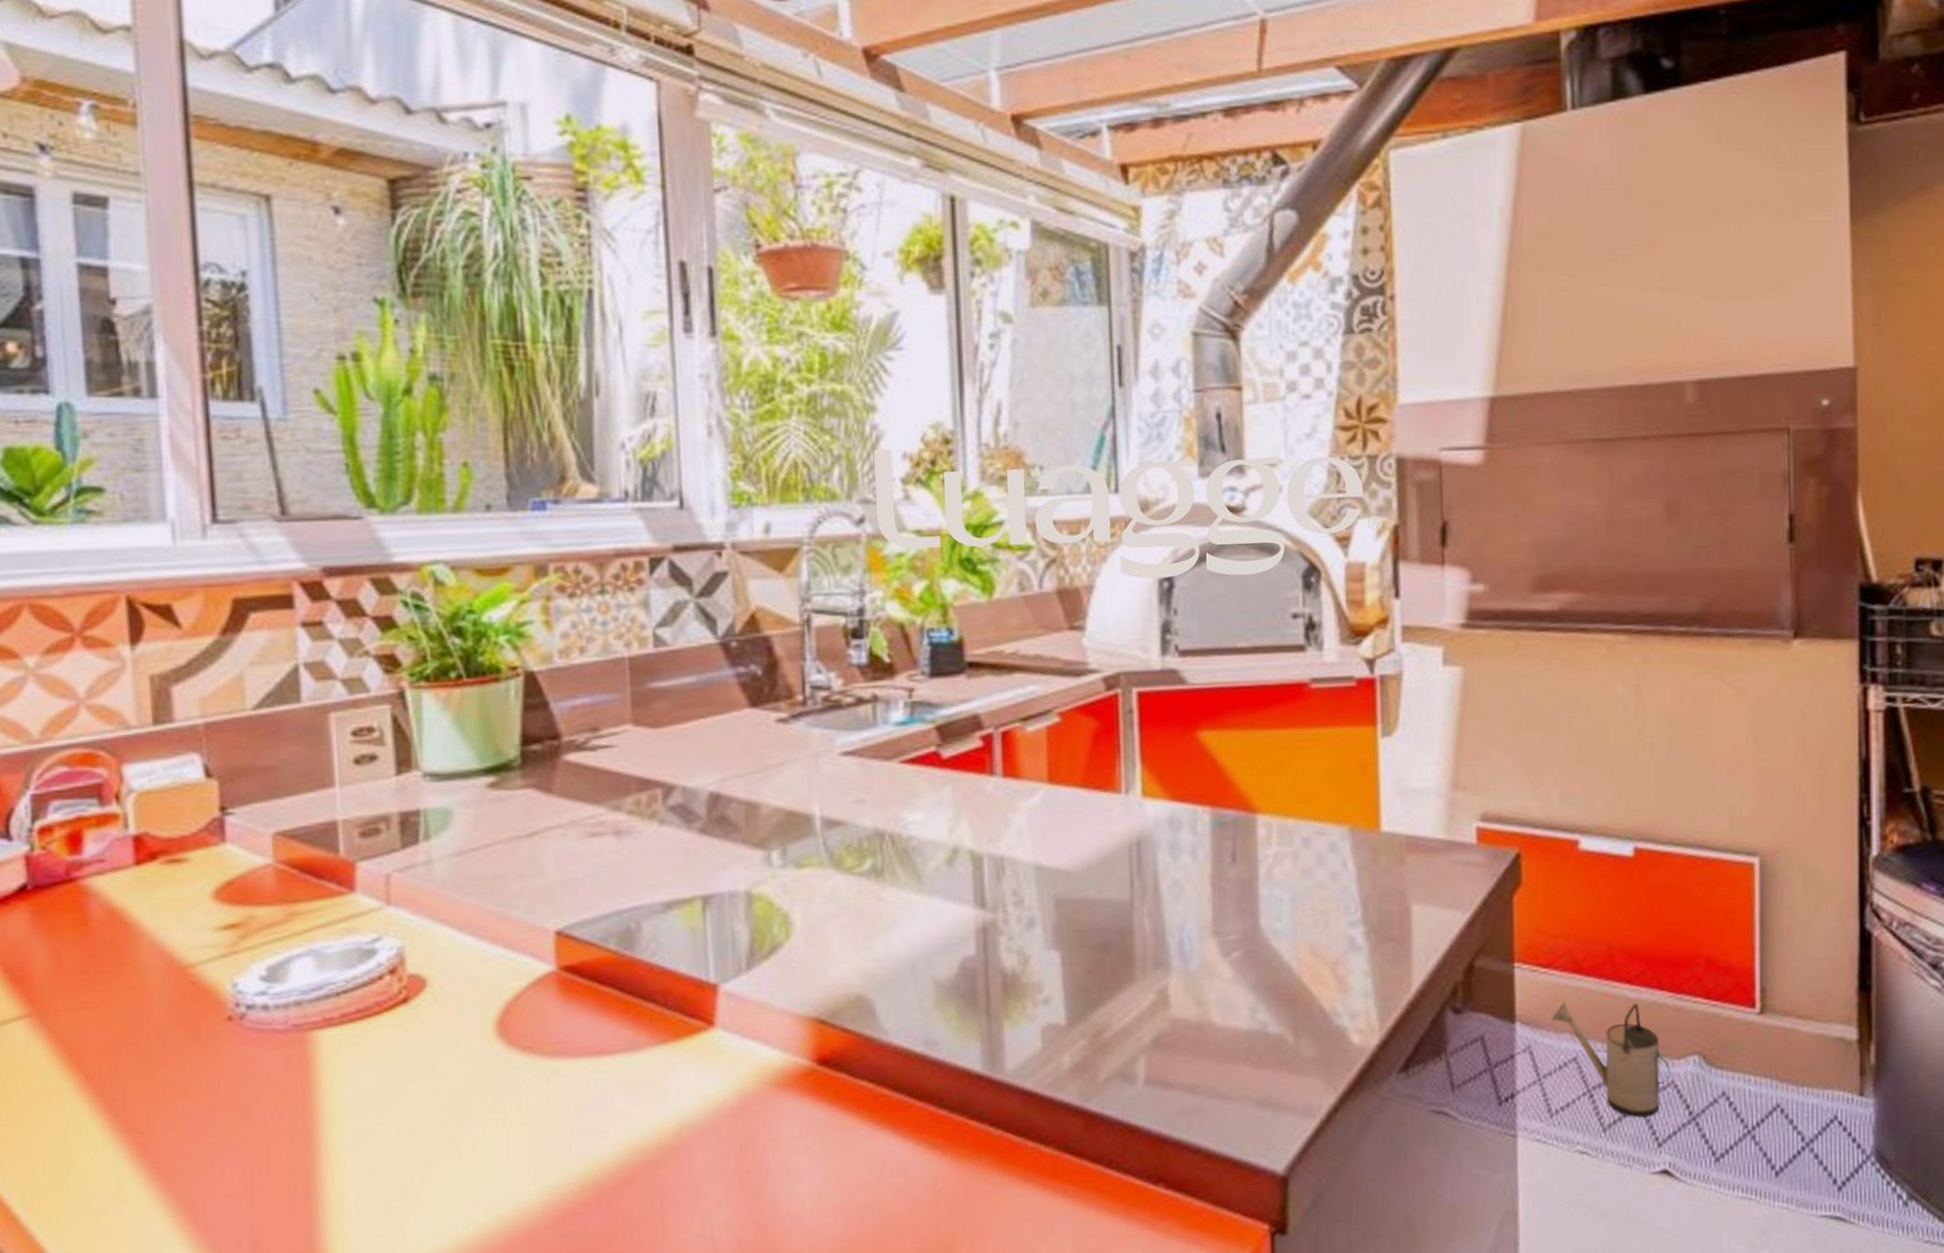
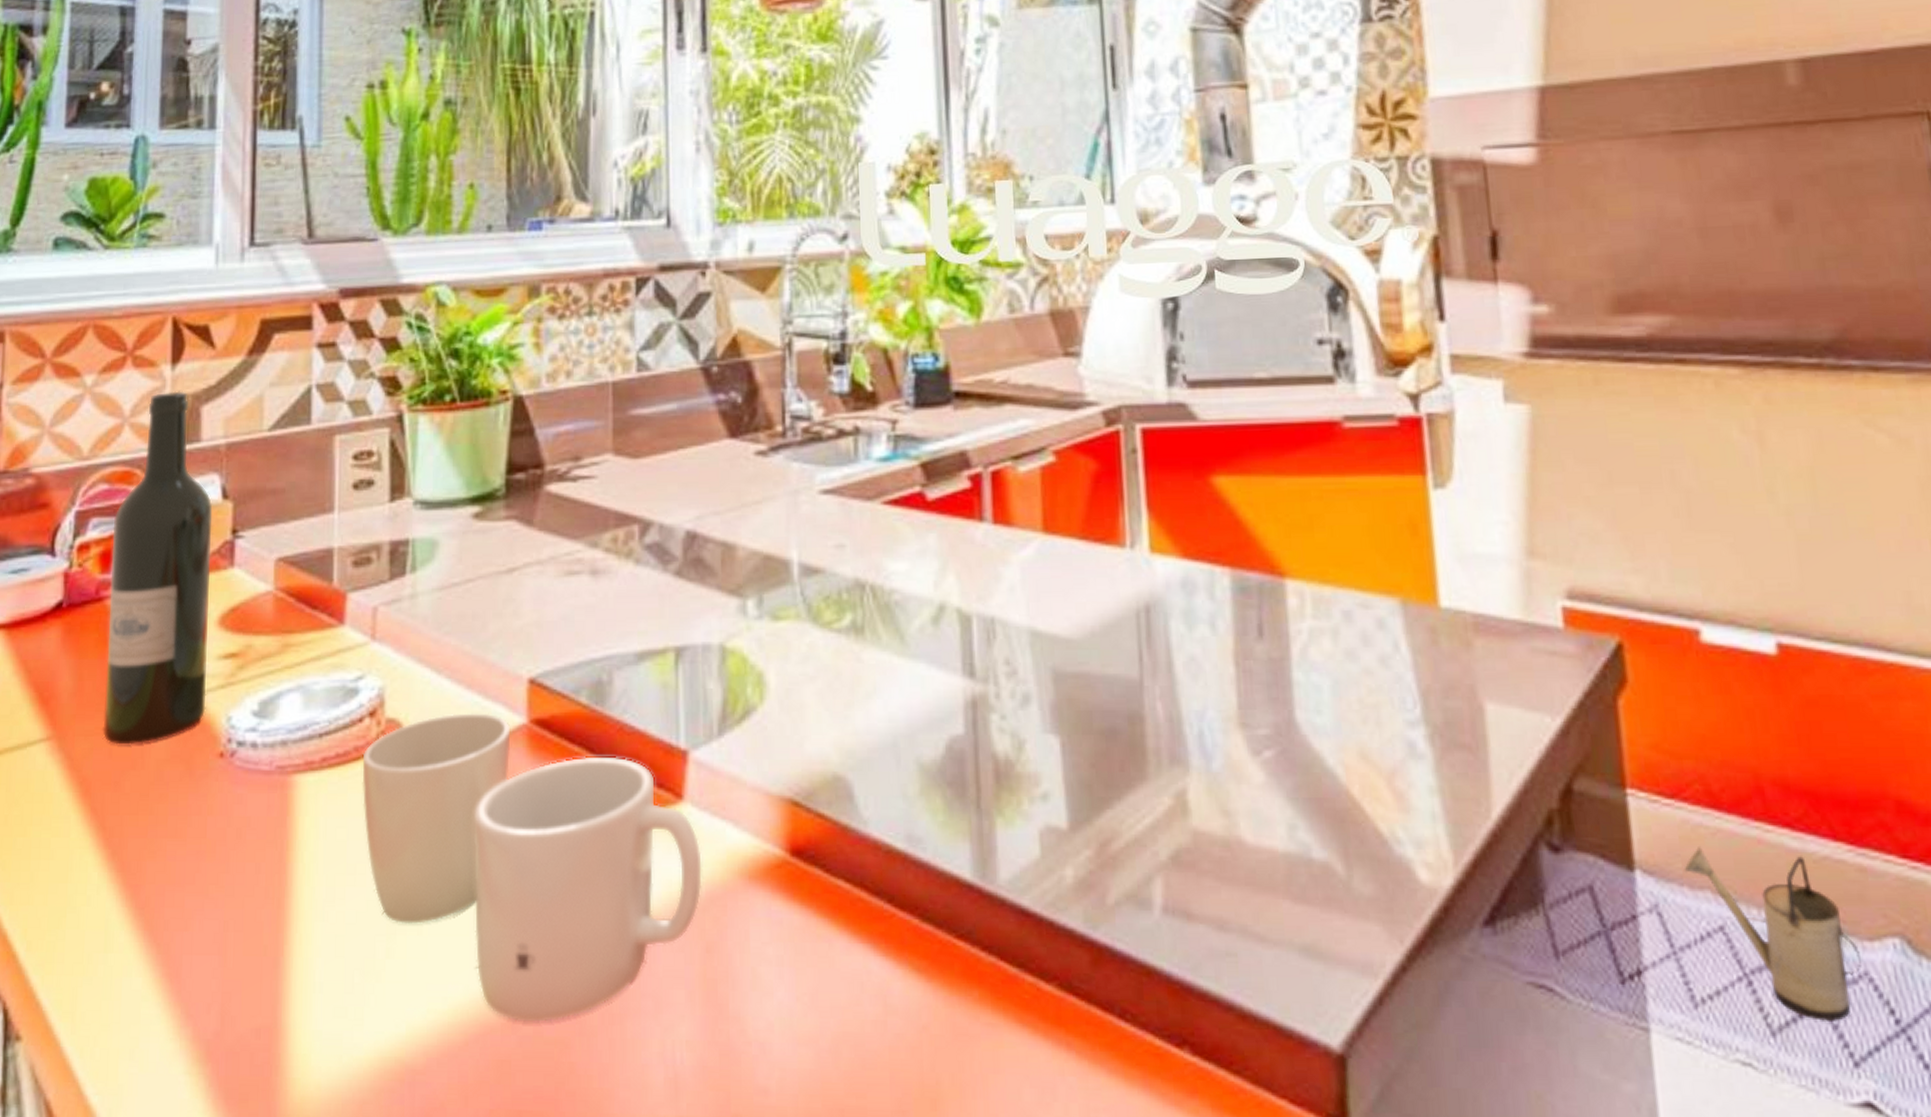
wine bottle: none [78,671,208,1017] -> present [102,391,213,745]
cup: none [385,963,541,1152] -> present [362,713,511,924]
mug: none [506,993,735,1223] -> present [474,756,702,1022]

